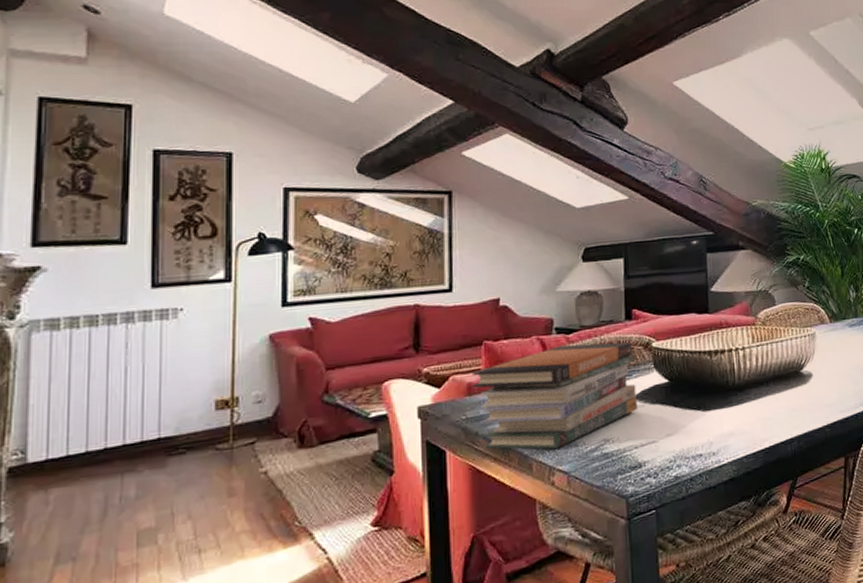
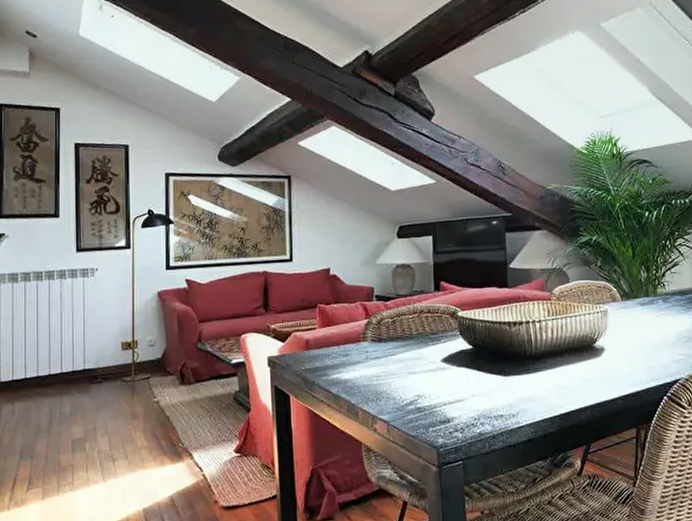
book stack: present [472,342,637,450] -> none [309,310,445,401]

